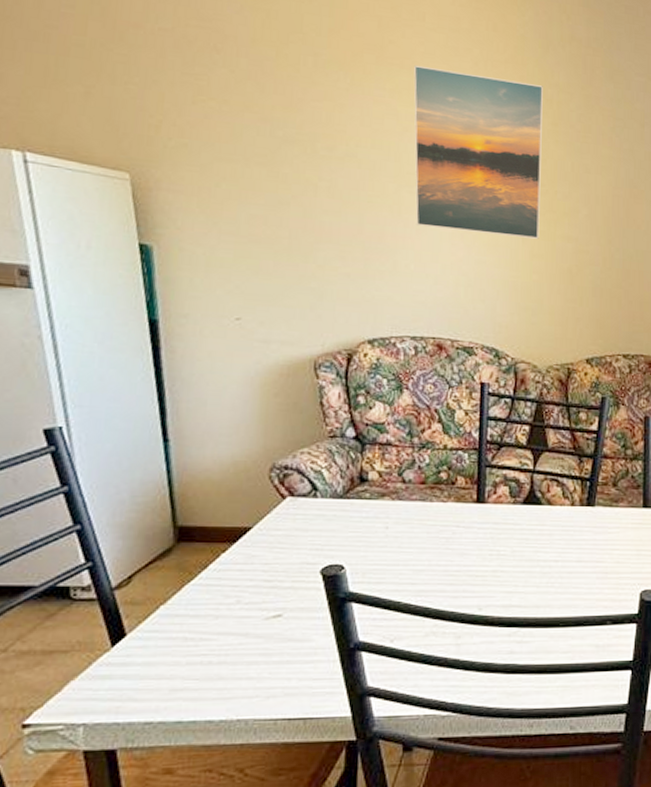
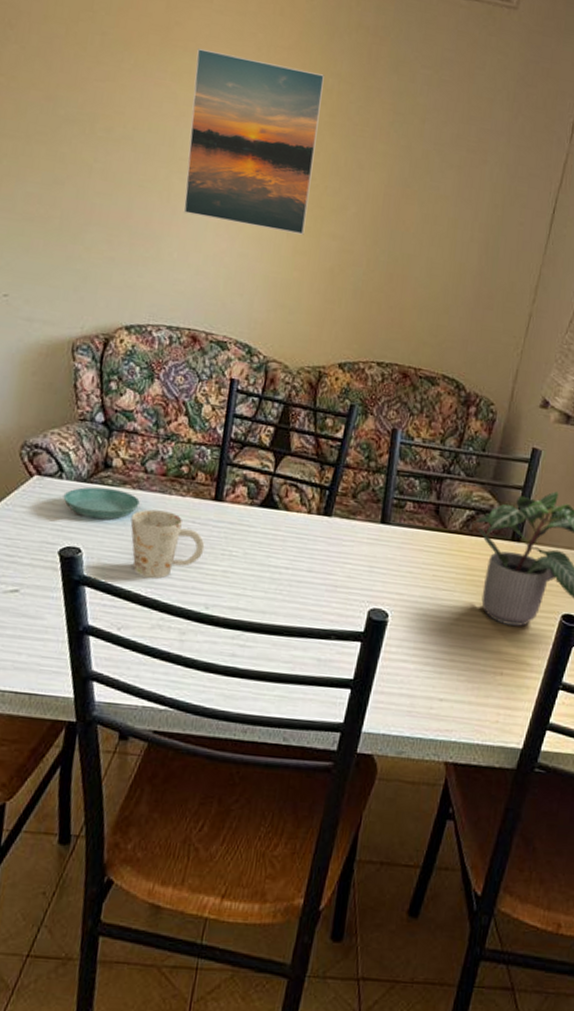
saucer: none [319,502,401,534] -> present [63,487,140,521]
mug: none [393,518,472,586] -> present [130,509,205,579]

